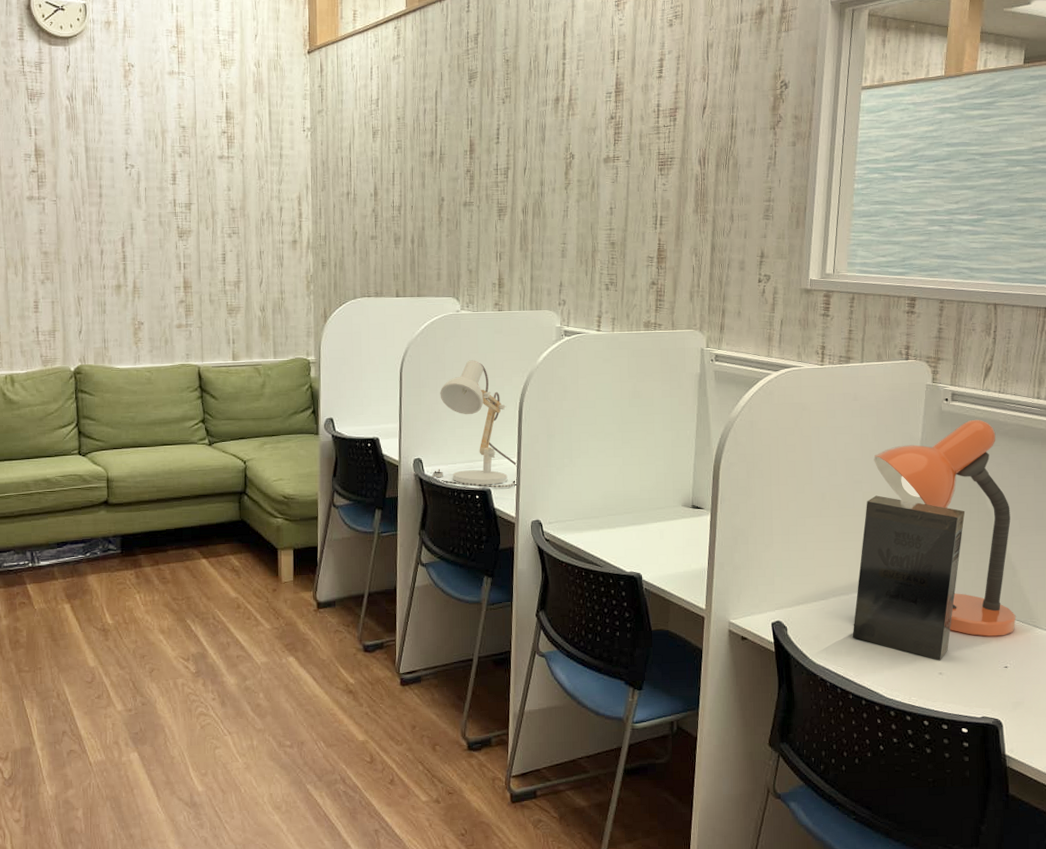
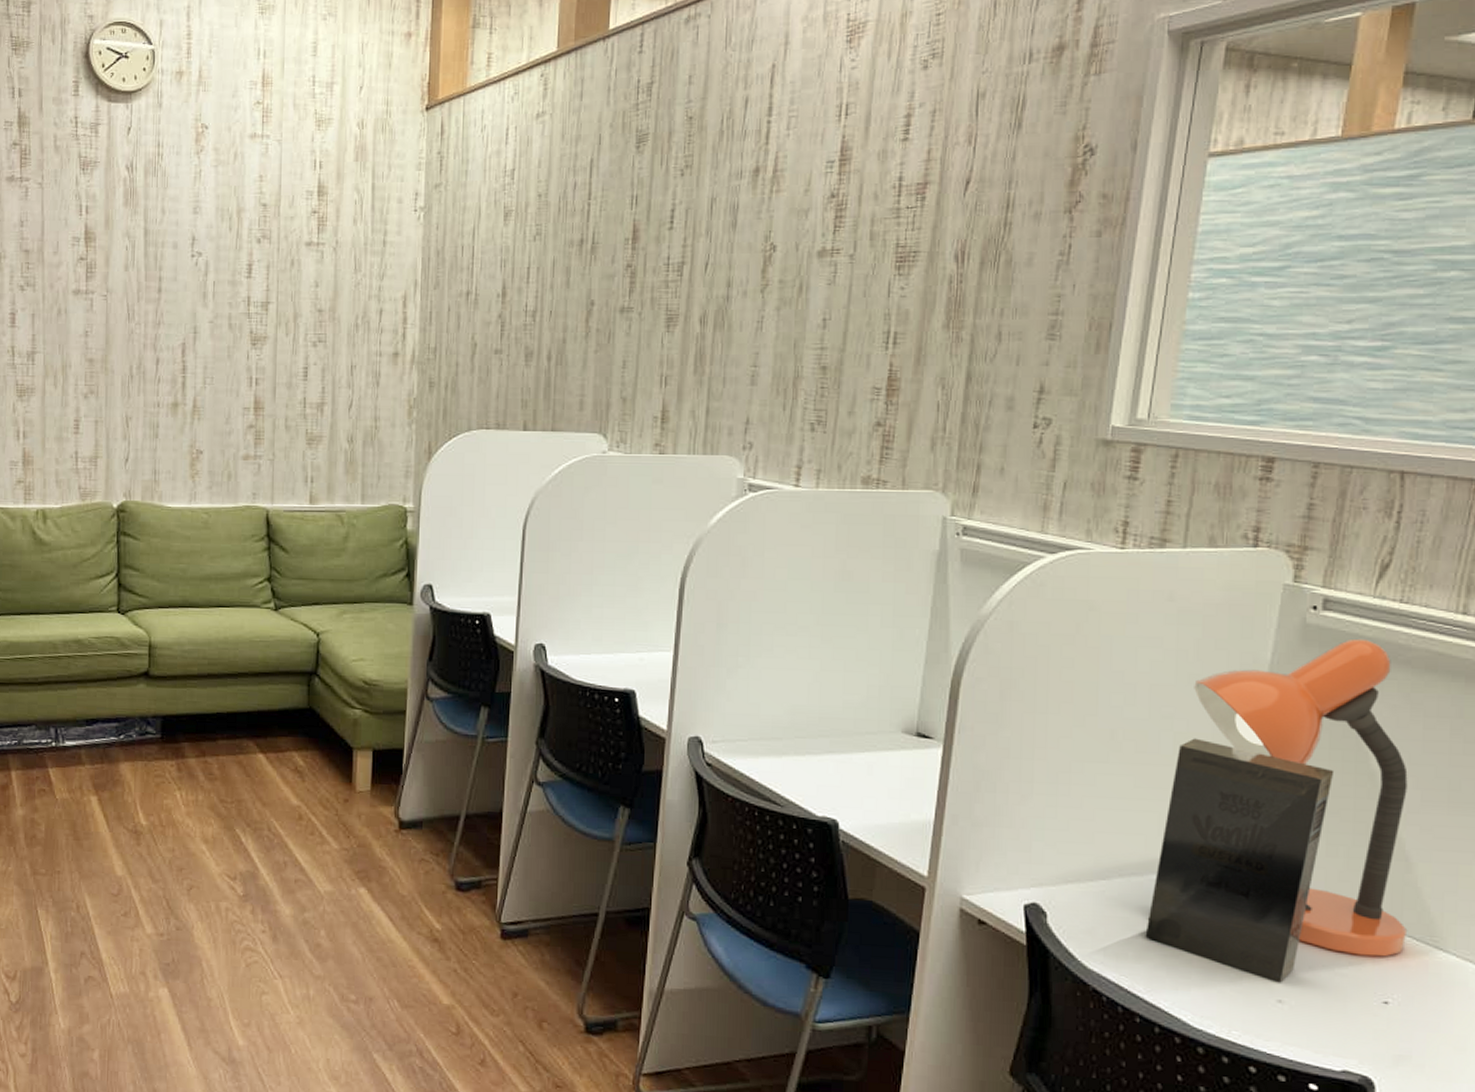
desk lamp: present [429,360,517,488] -> none [553,518,673,691]

